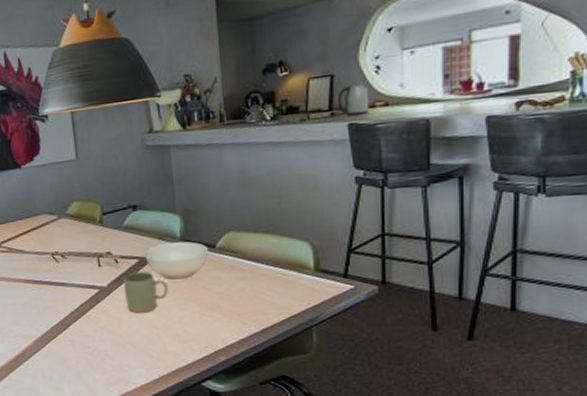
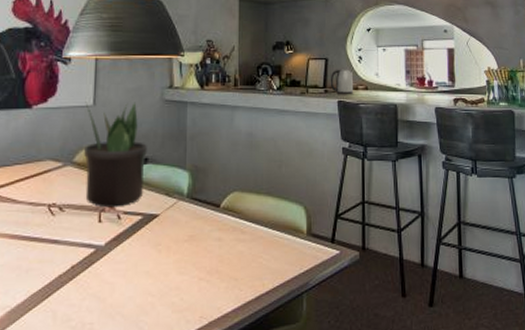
planter: none [68,151,136,253] -> present [84,102,147,206]
mug: present [123,271,168,313] -> none [122,229,169,277]
bowl: present [143,241,209,280] -> none [148,198,213,240]

